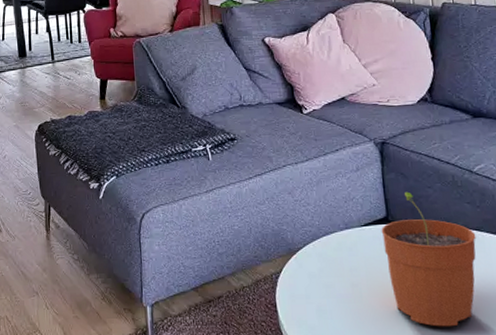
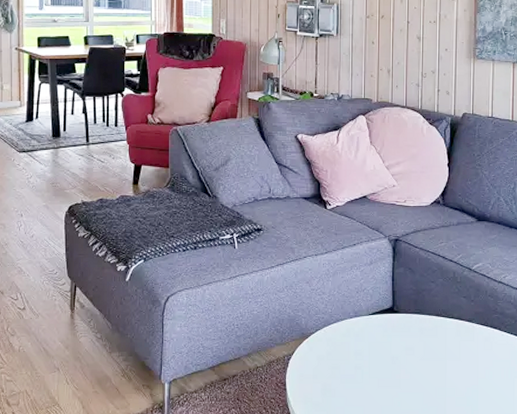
plant pot: present [381,191,476,327] -> none [386,285,468,405]

